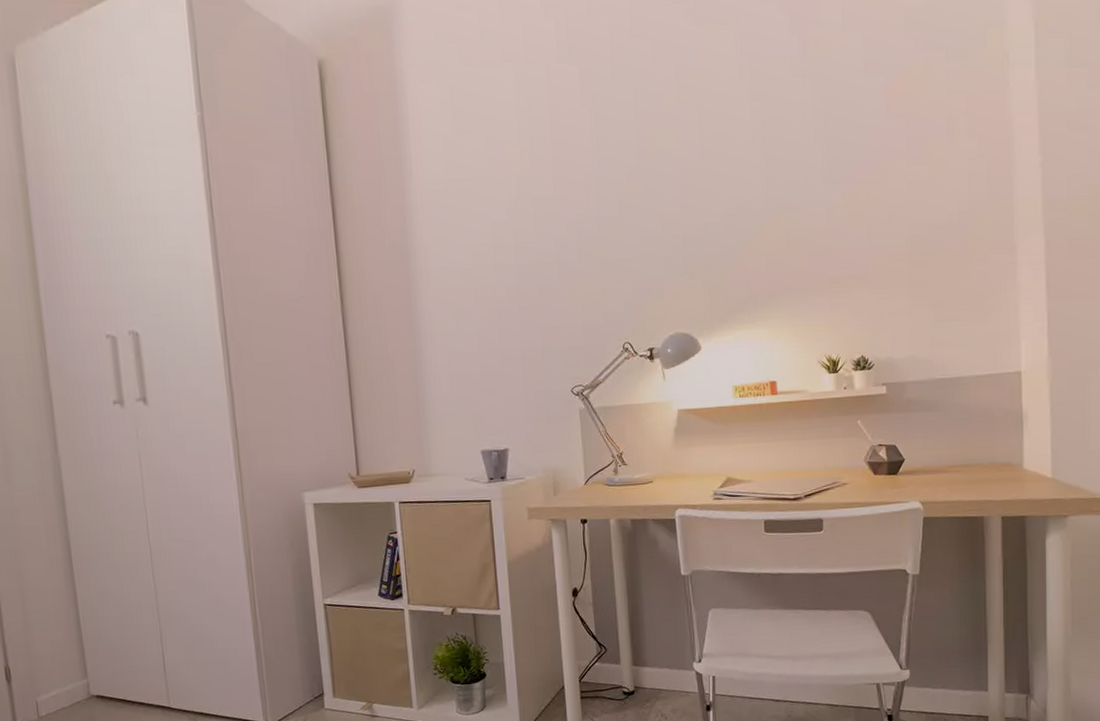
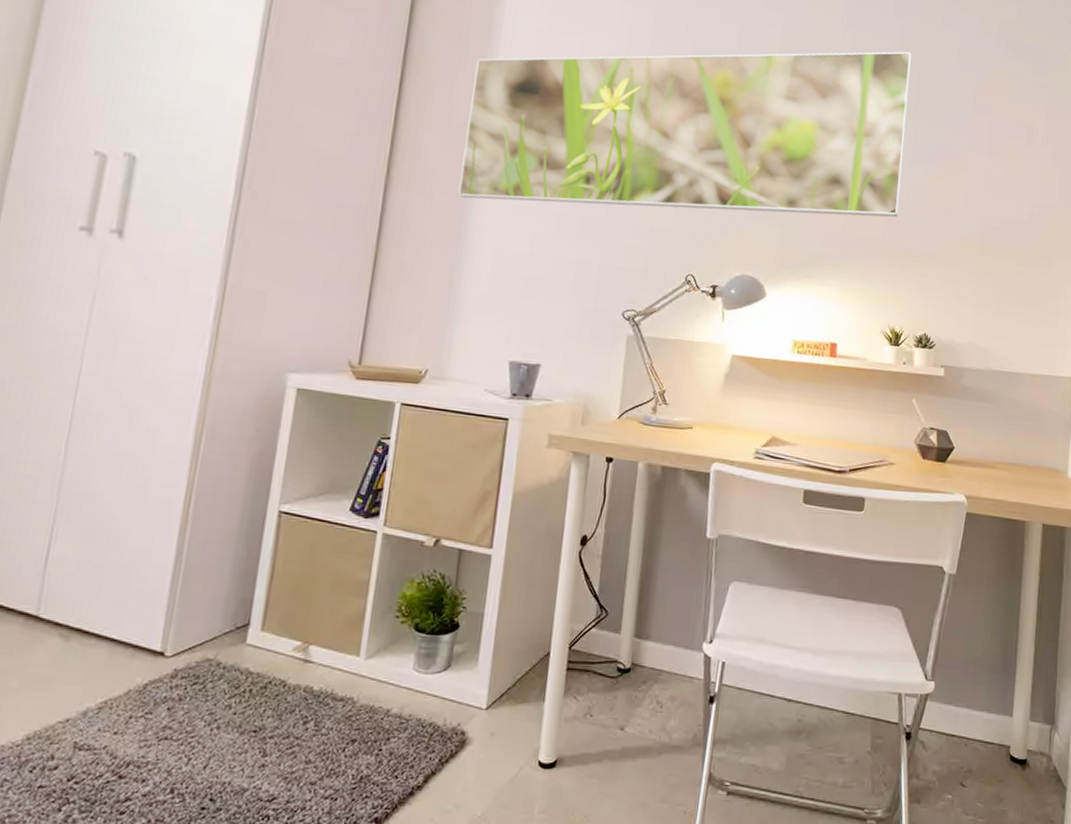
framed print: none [394,69,820,312] -> present [457,51,912,218]

